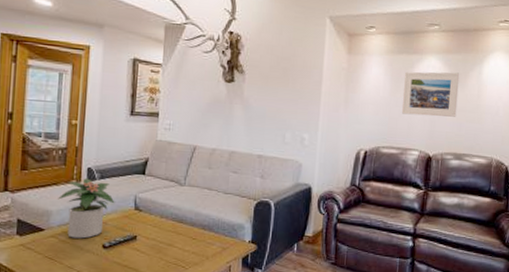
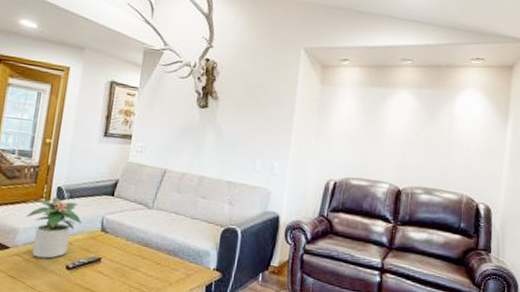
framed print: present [401,71,460,117] -> none [372,104,431,152]

